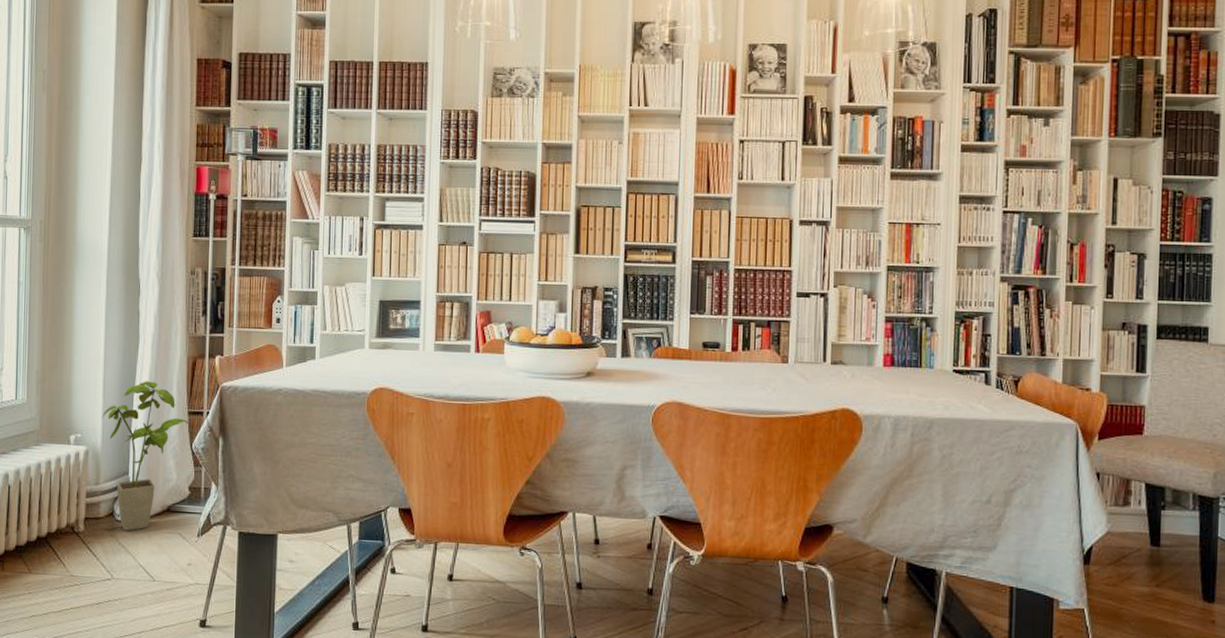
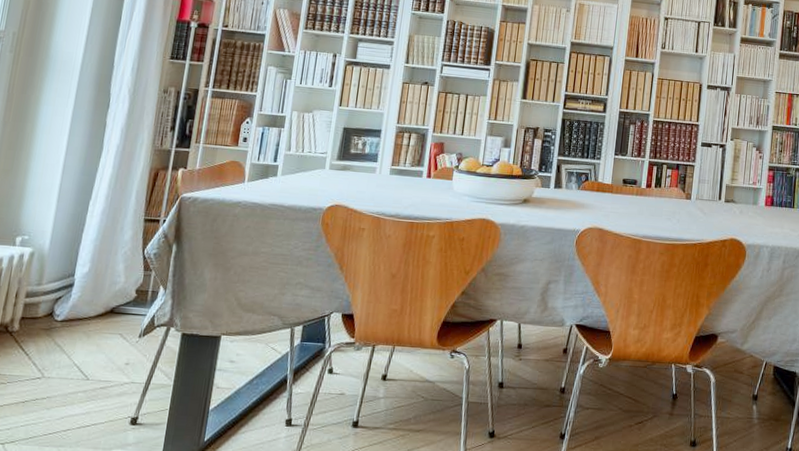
house plant: present [102,381,190,531] -> none [53,188,145,331]

